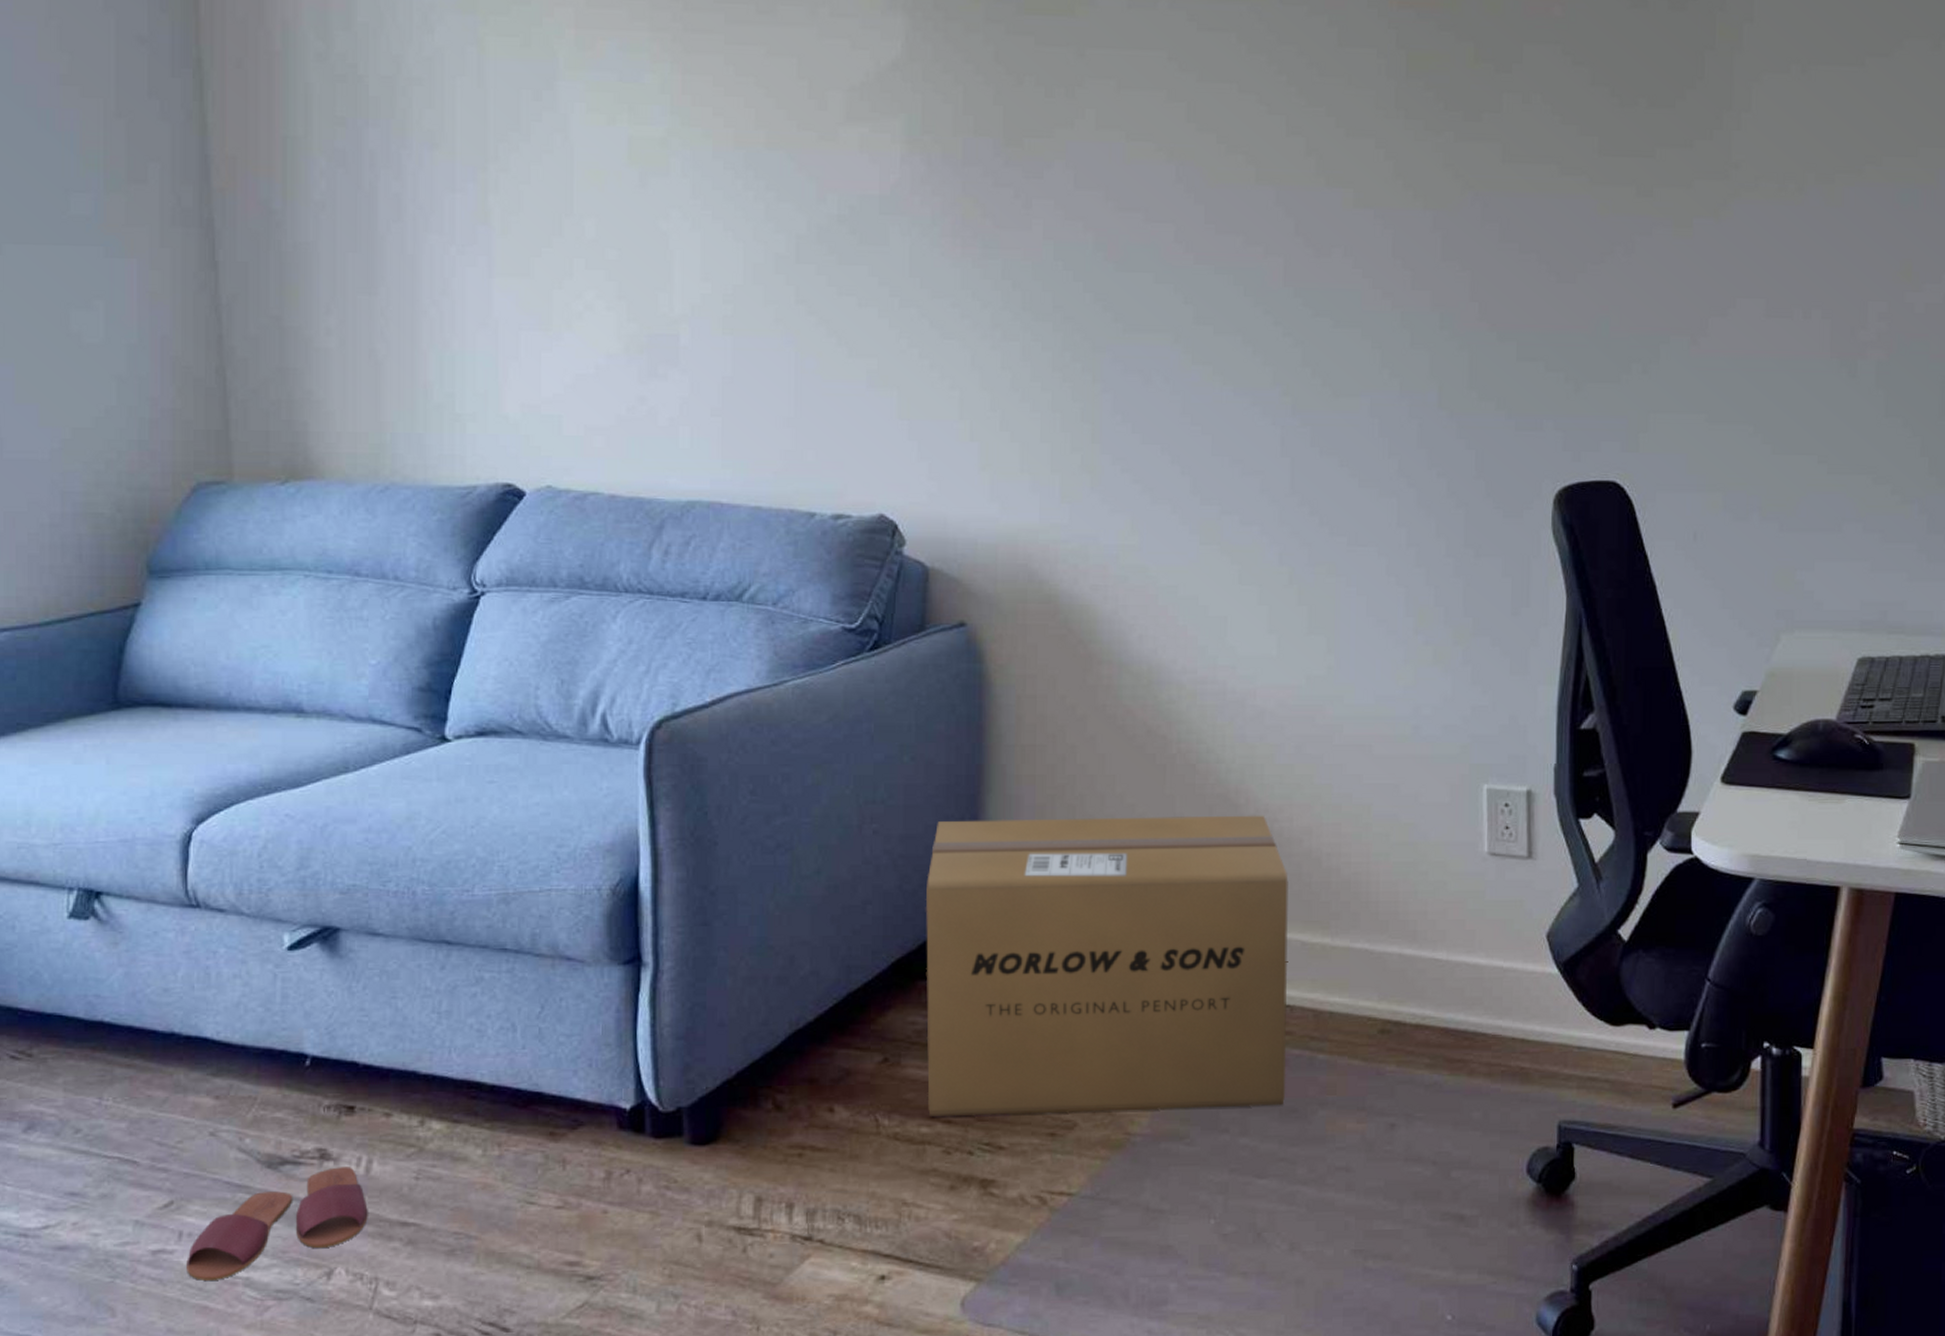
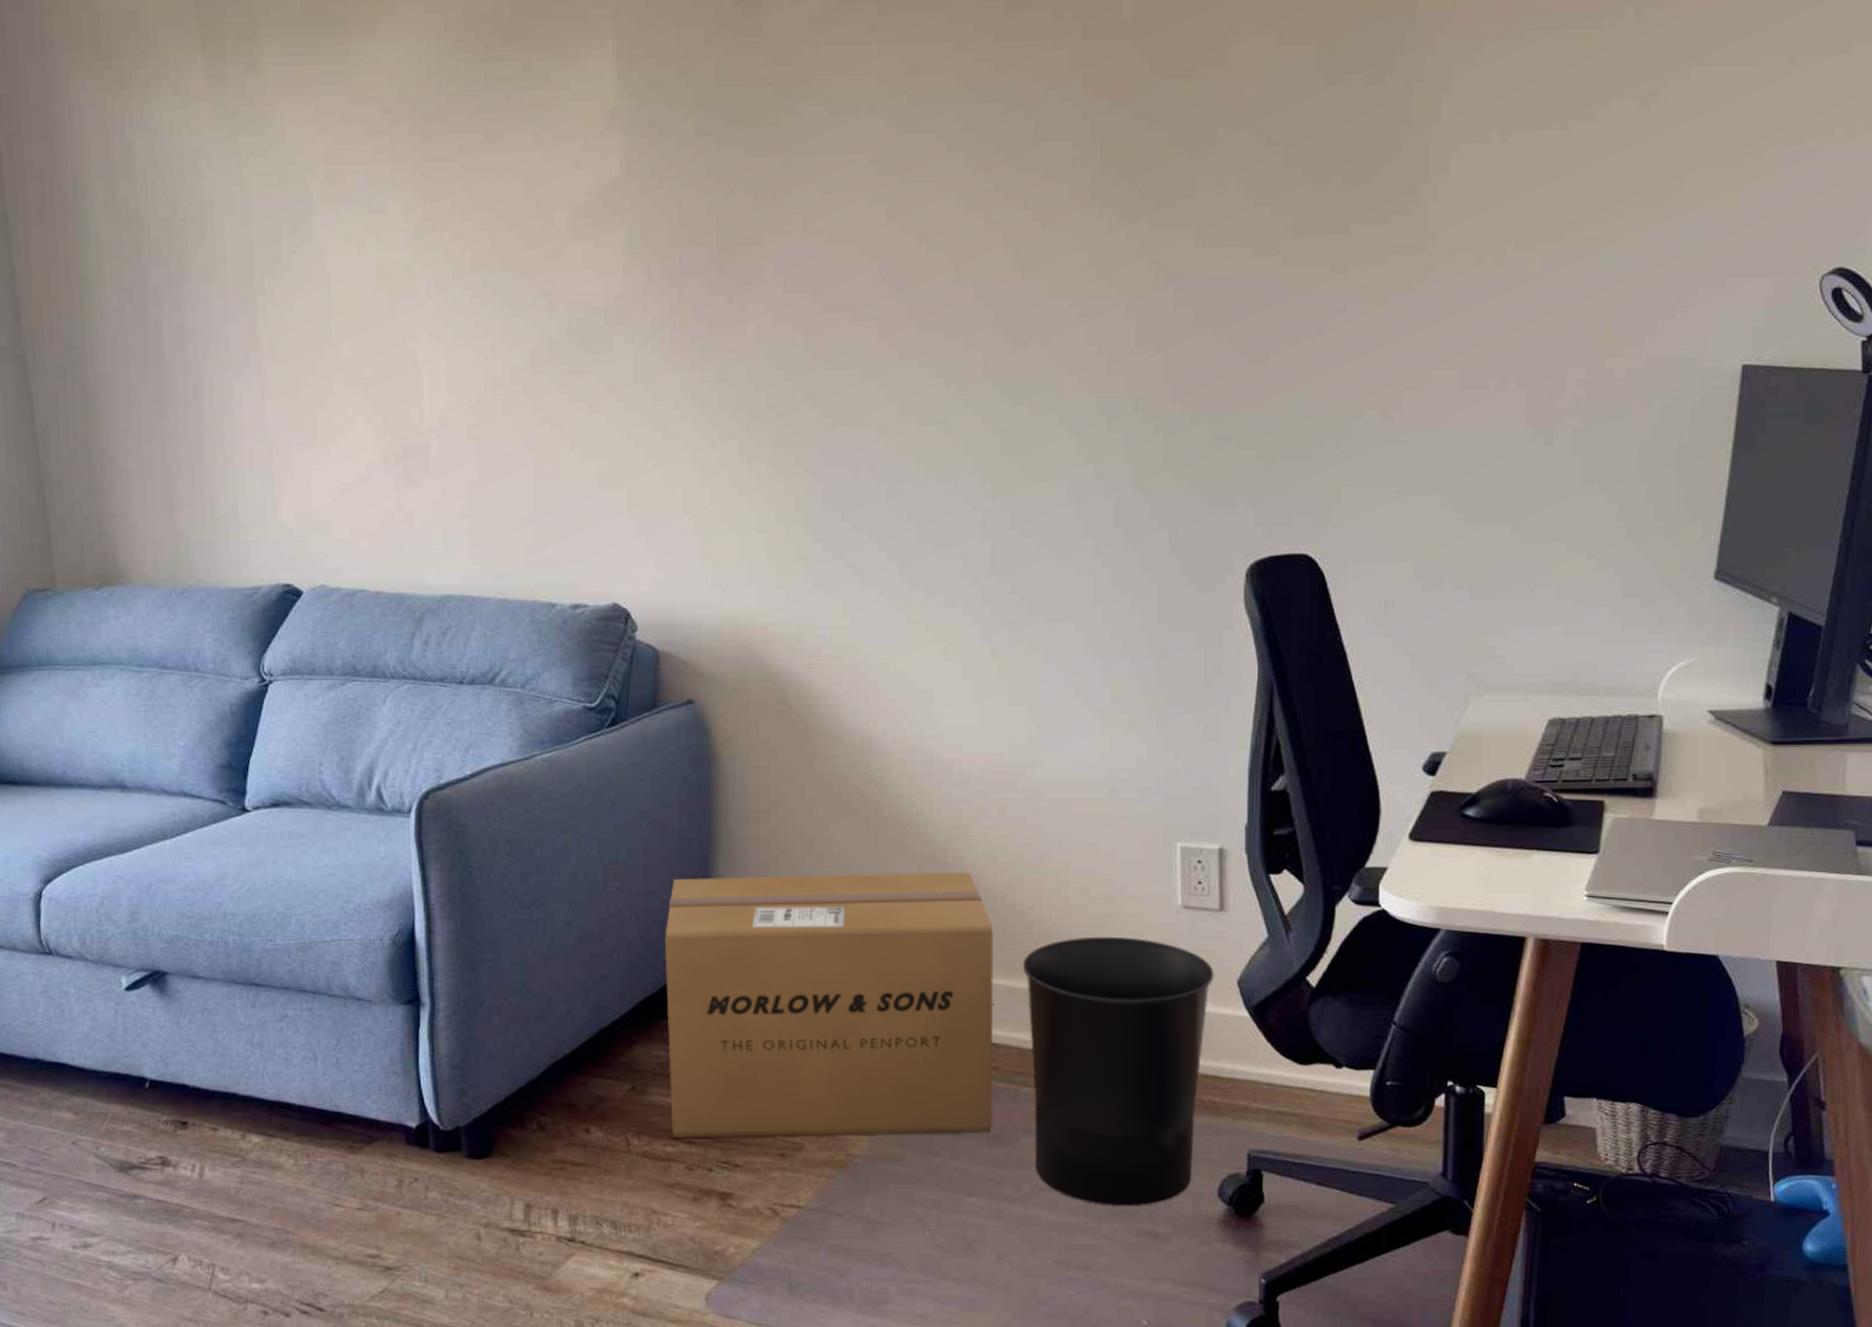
slippers: present [186,1167,368,1281] -> none [60,1172,203,1263]
waste bin: none [1319,886,1522,1187] -> present [1022,936,1214,1206]

